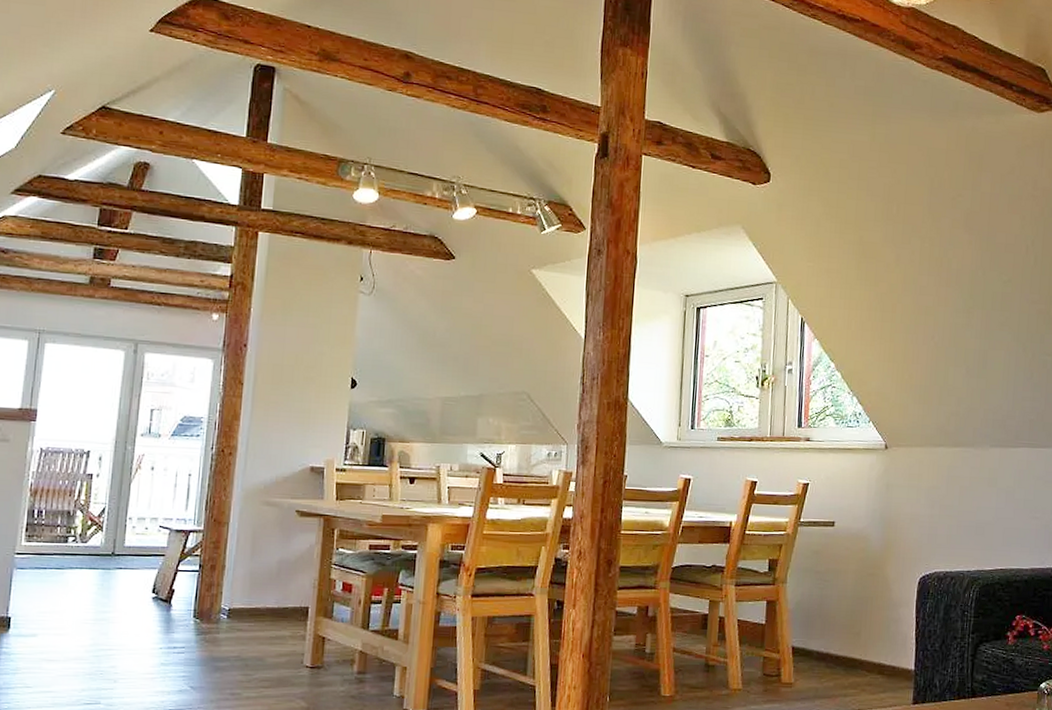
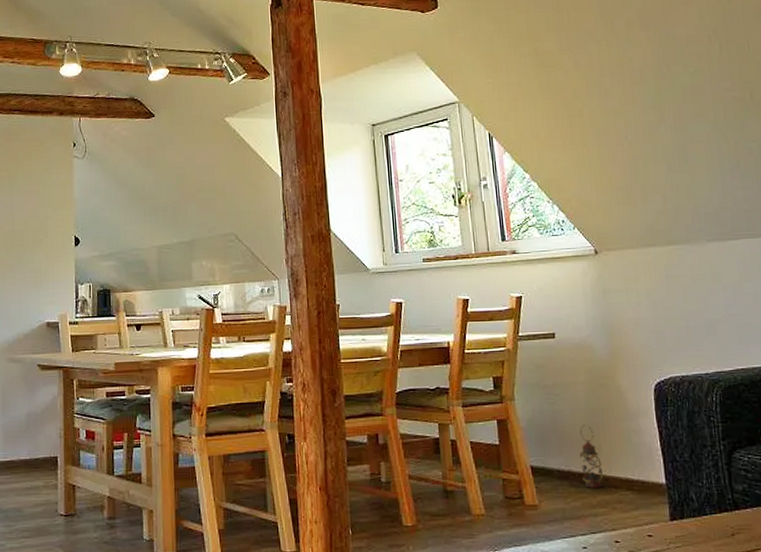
lantern: none [839,611,859,671] -> present [579,425,604,488]

